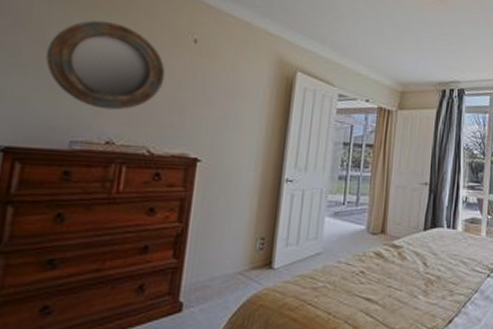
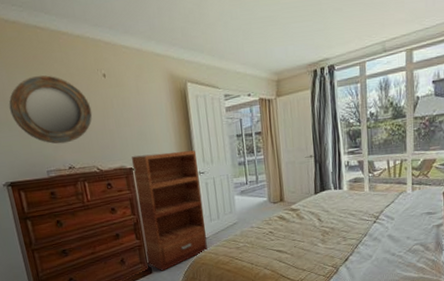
bookshelf: none [179,144,288,310] -> present [131,150,208,271]

